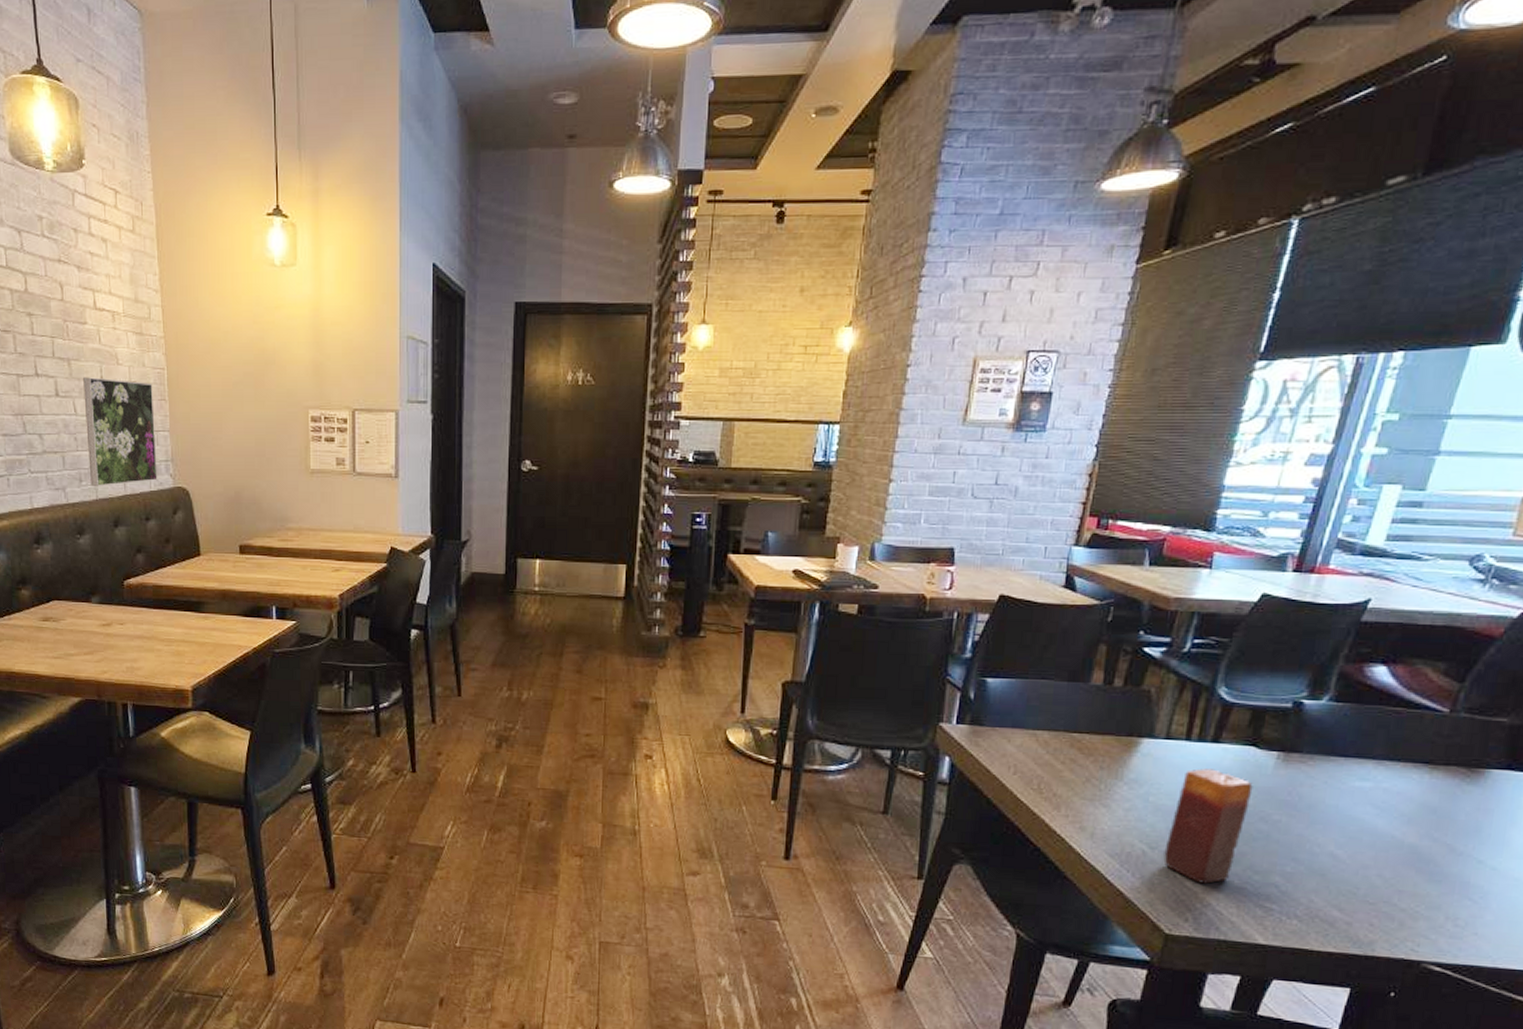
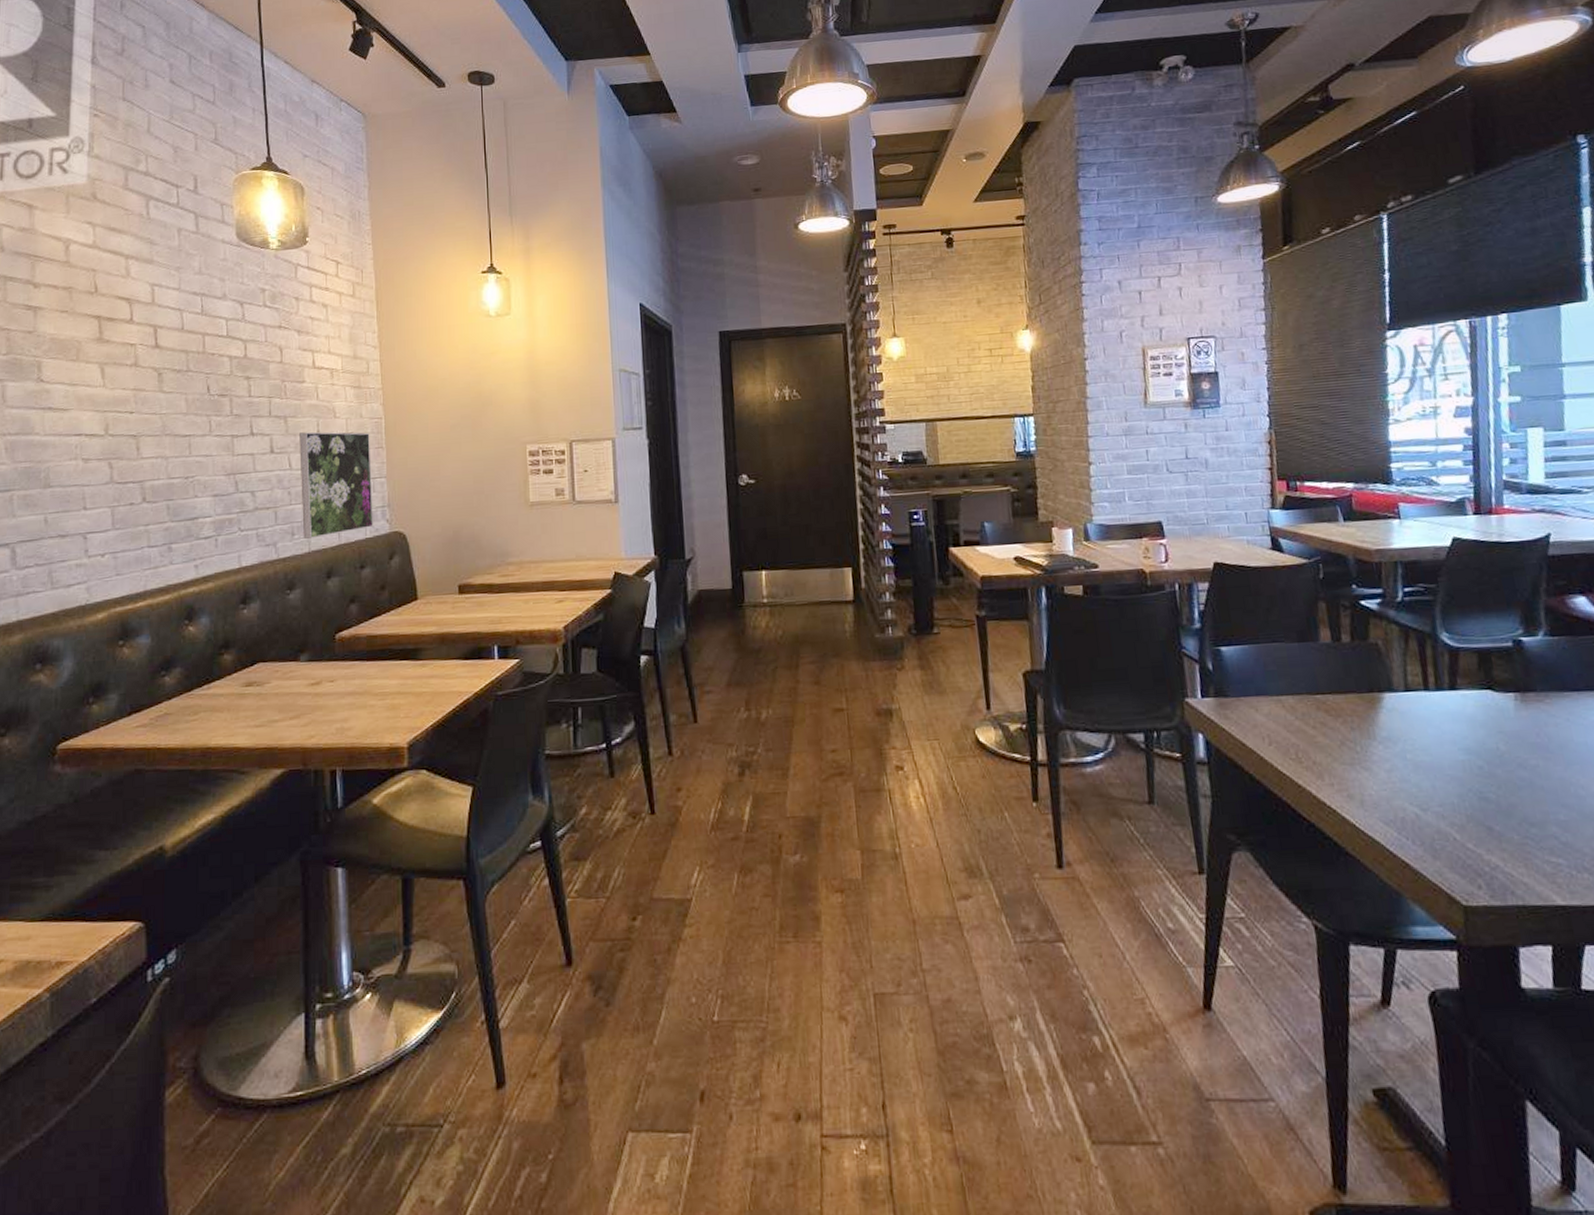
candle: present [1163,768,1253,884] -> none [1433,717,1508,844]

